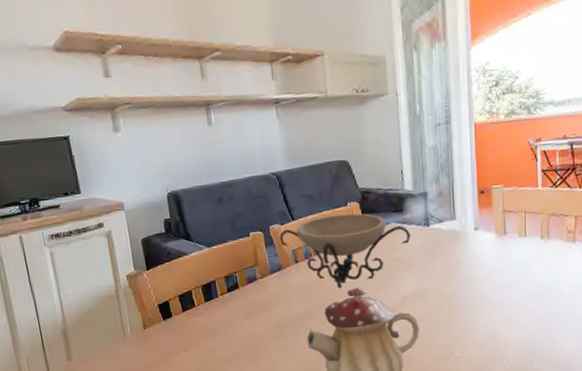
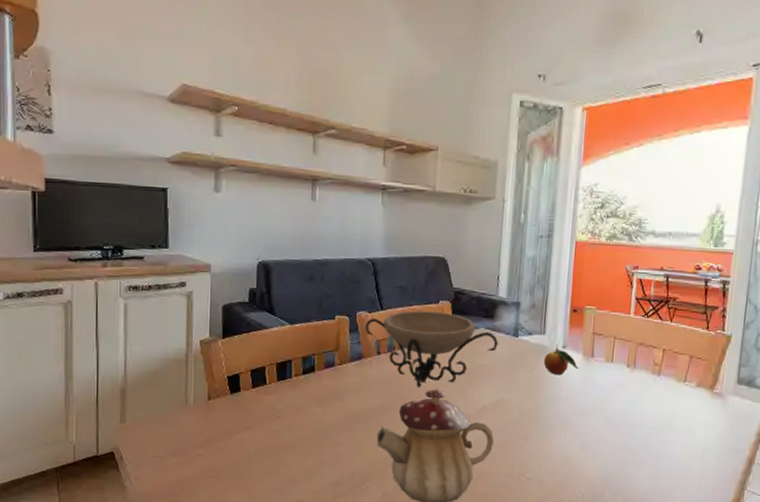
fruit: none [457,226,493,257] -> present [543,343,579,376]

